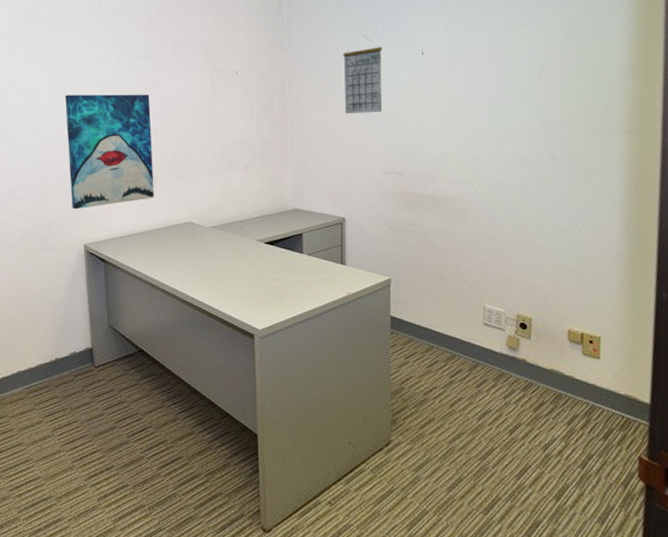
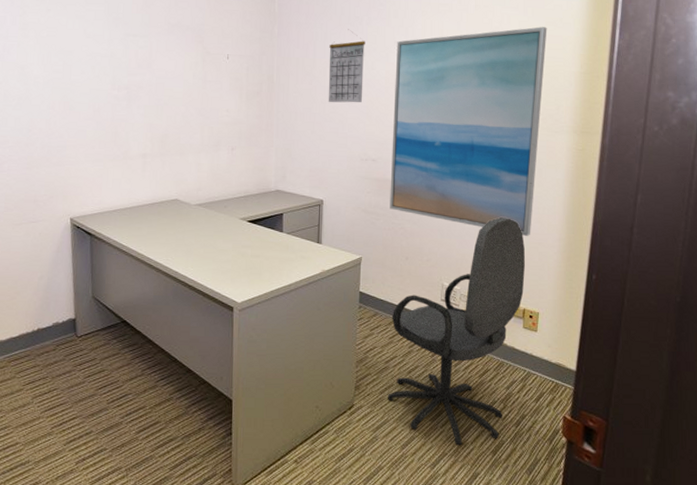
wall art: present [64,94,155,210] -> none [55,69,143,183]
wall art: none [417,18,588,251] -> present [390,27,547,236]
office chair: none [429,231,581,489] -> present [388,217,525,446]

